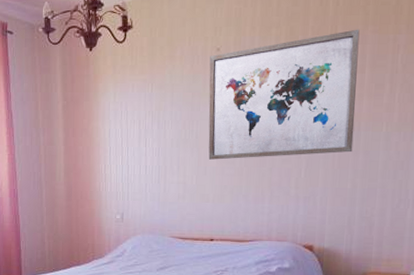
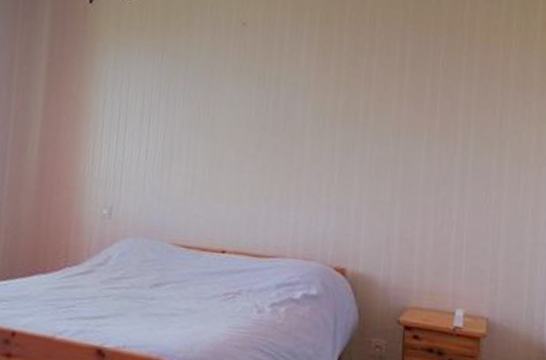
wall art: present [208,29,360,160] -> none [225,24,399,160]

